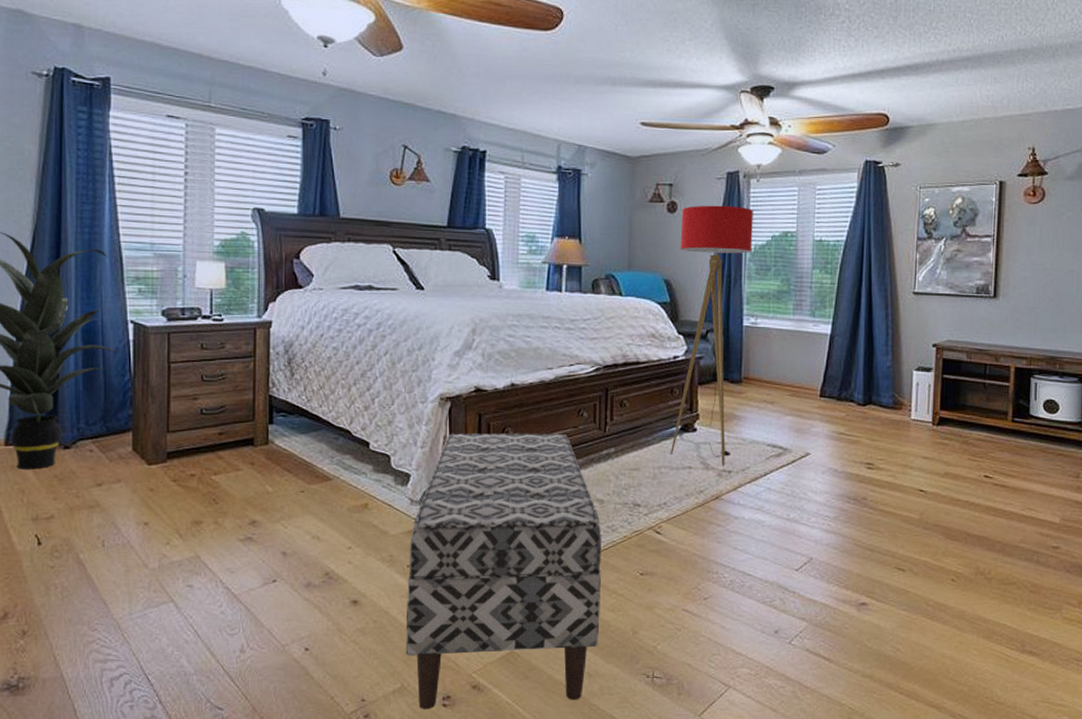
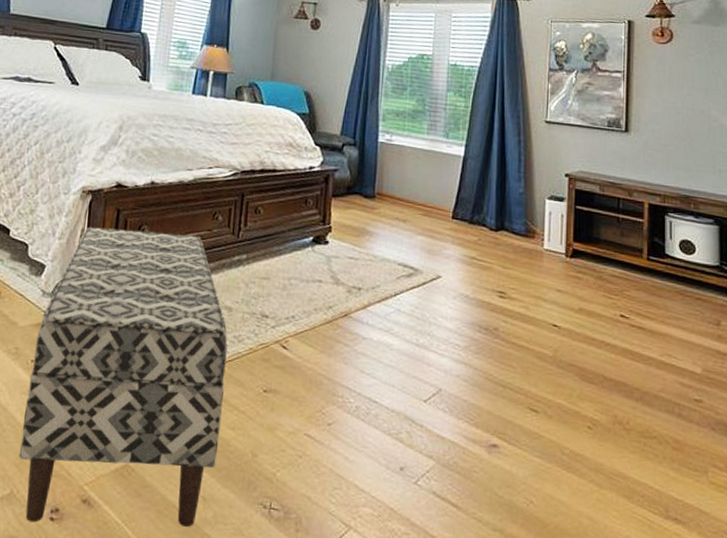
floor lamp: present [671,205,753,466] -> none [302,24,392,283]

